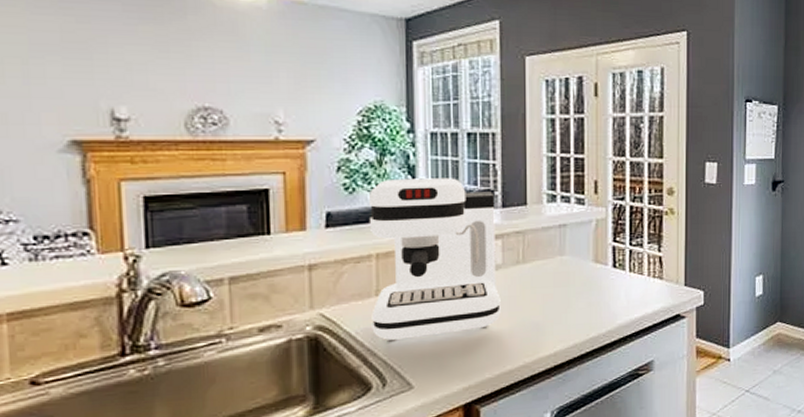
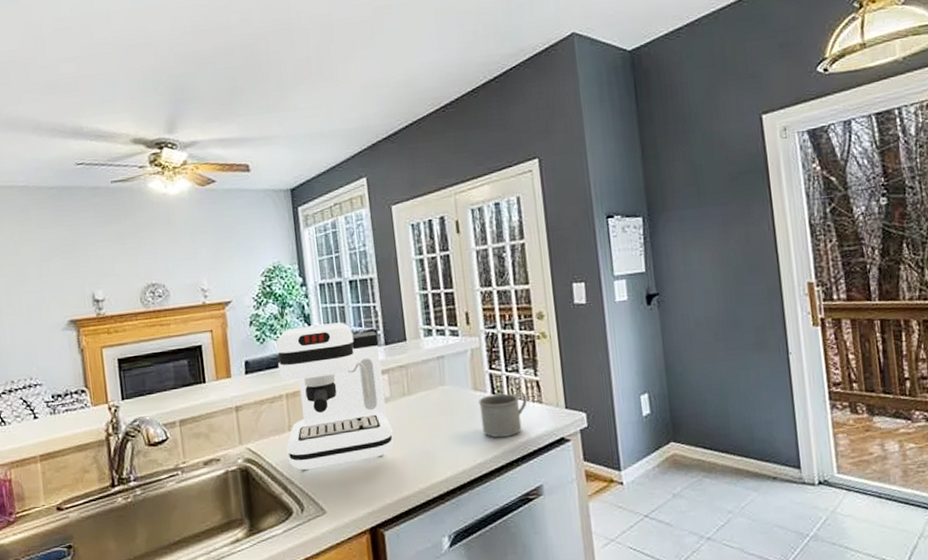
mug: none [597,266,648,312] -> present [478,391,527,438]

